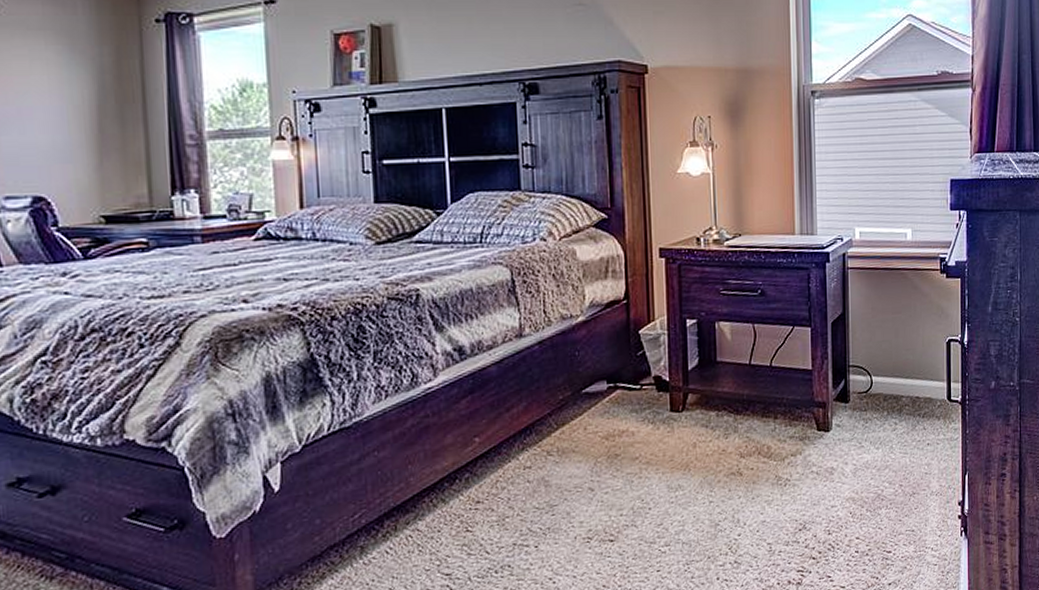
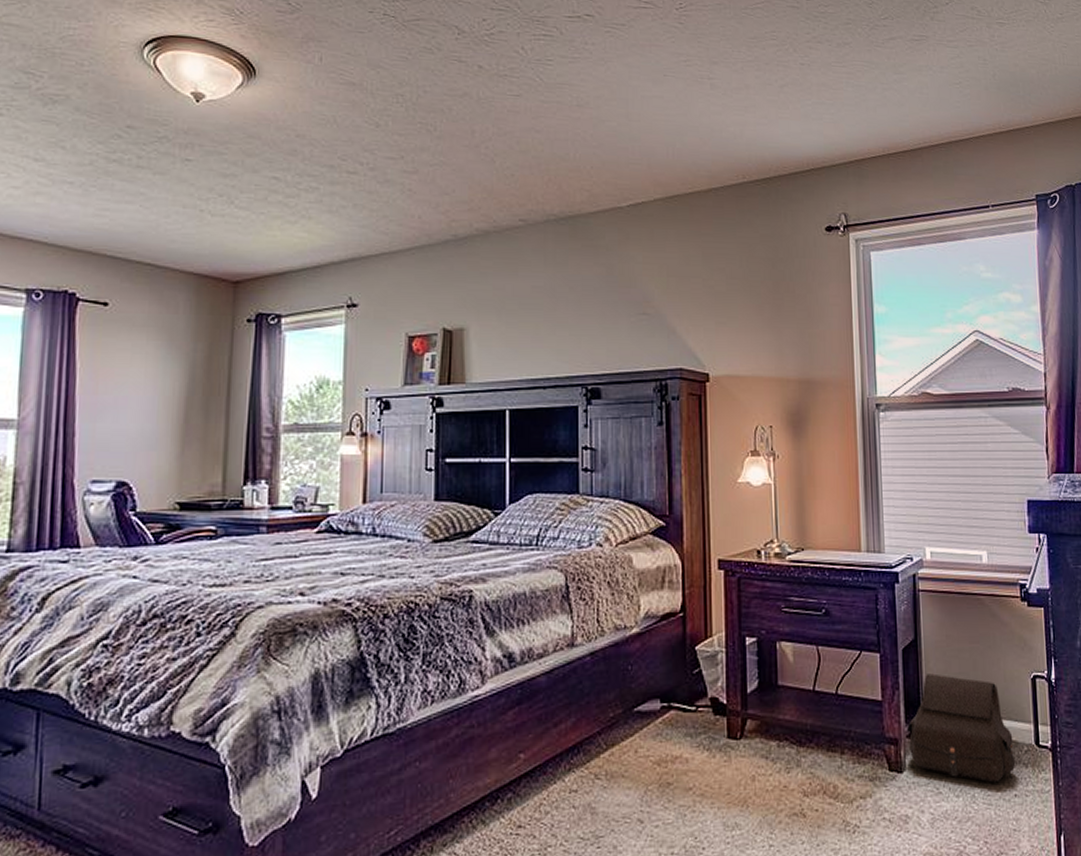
satchel: none [834,343,930,435] -> present [907,673,1016,783]

